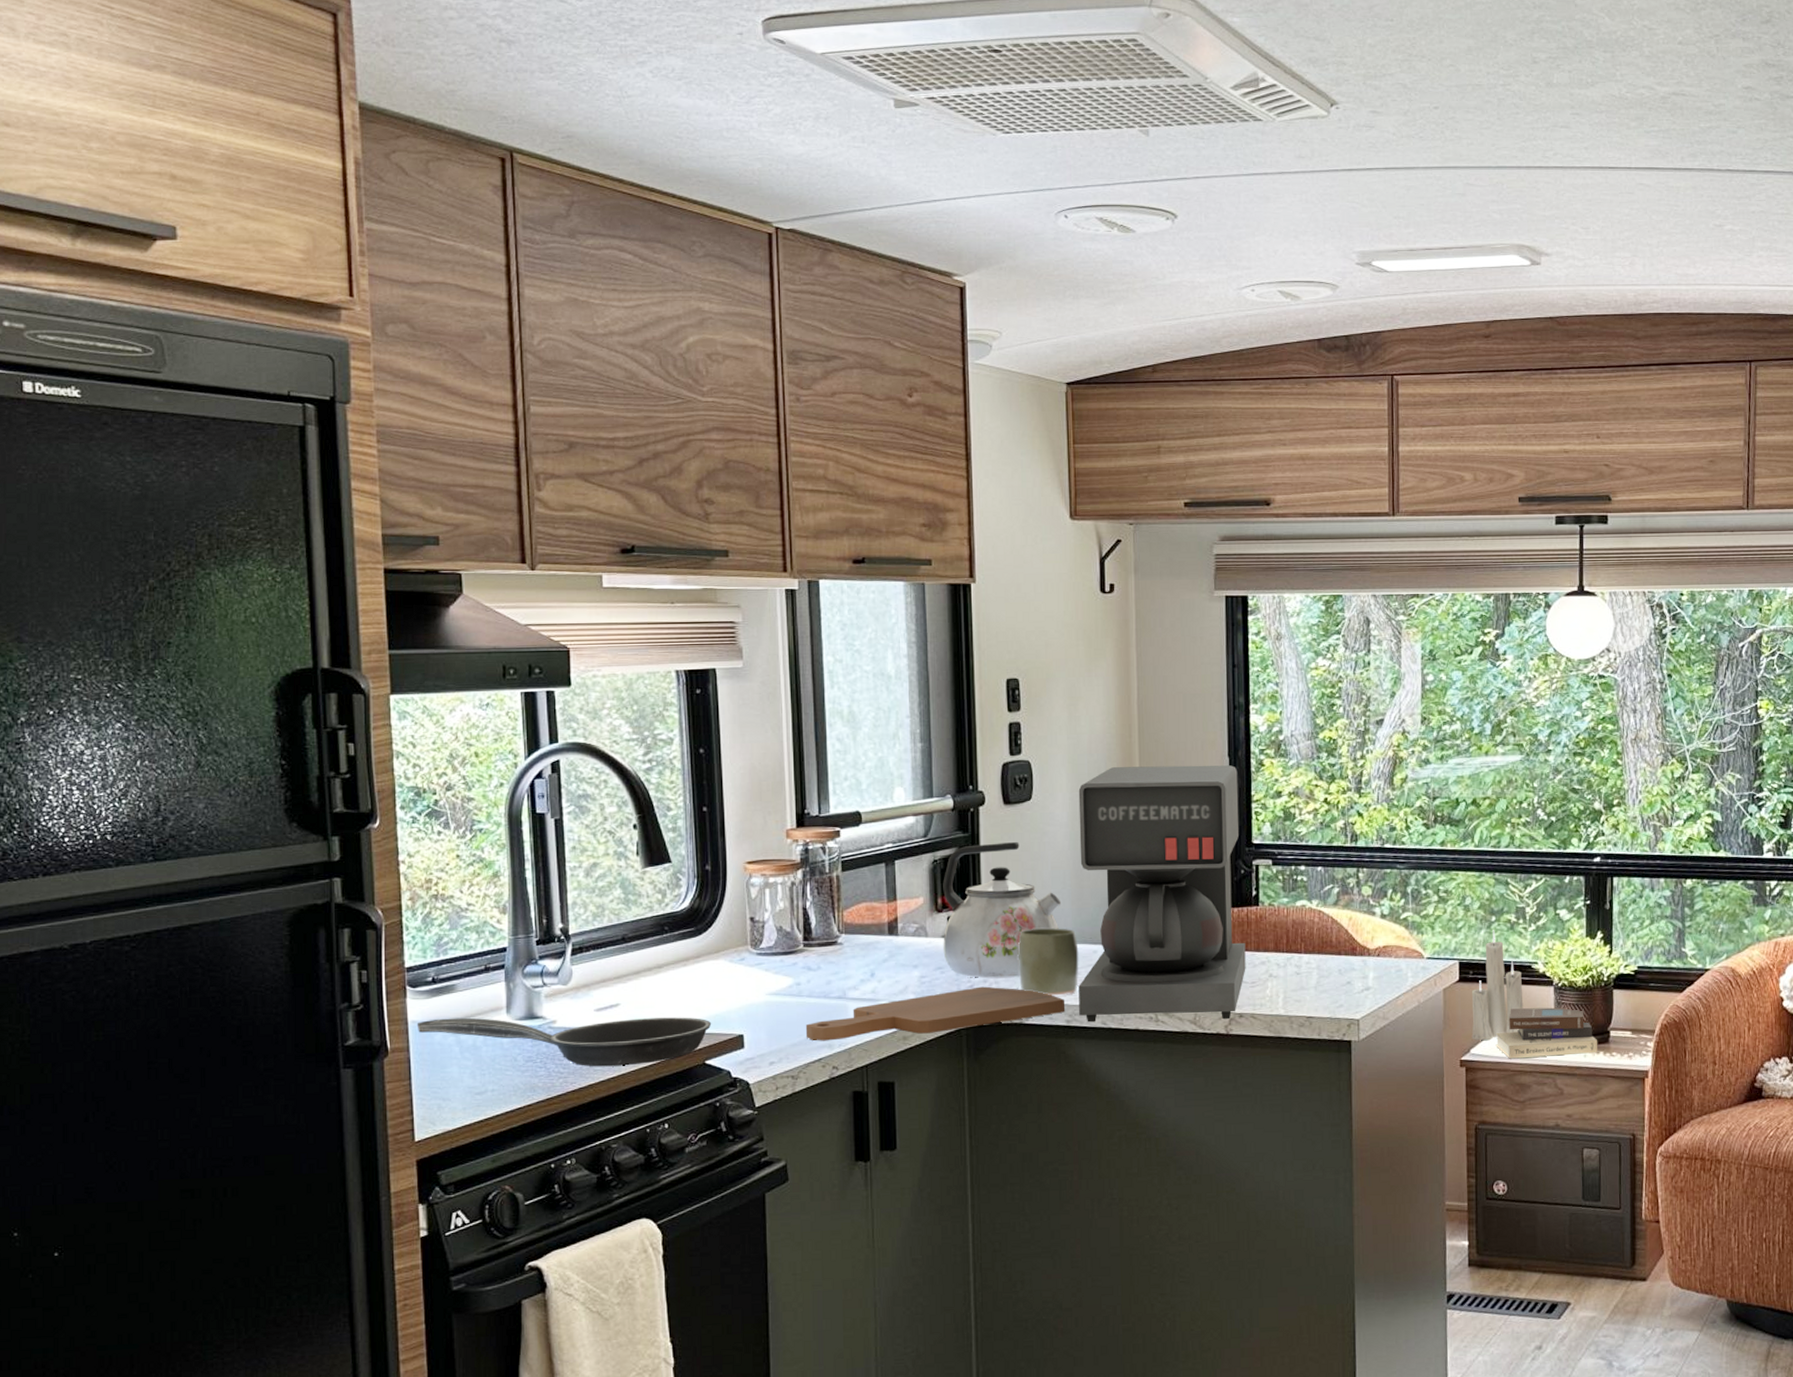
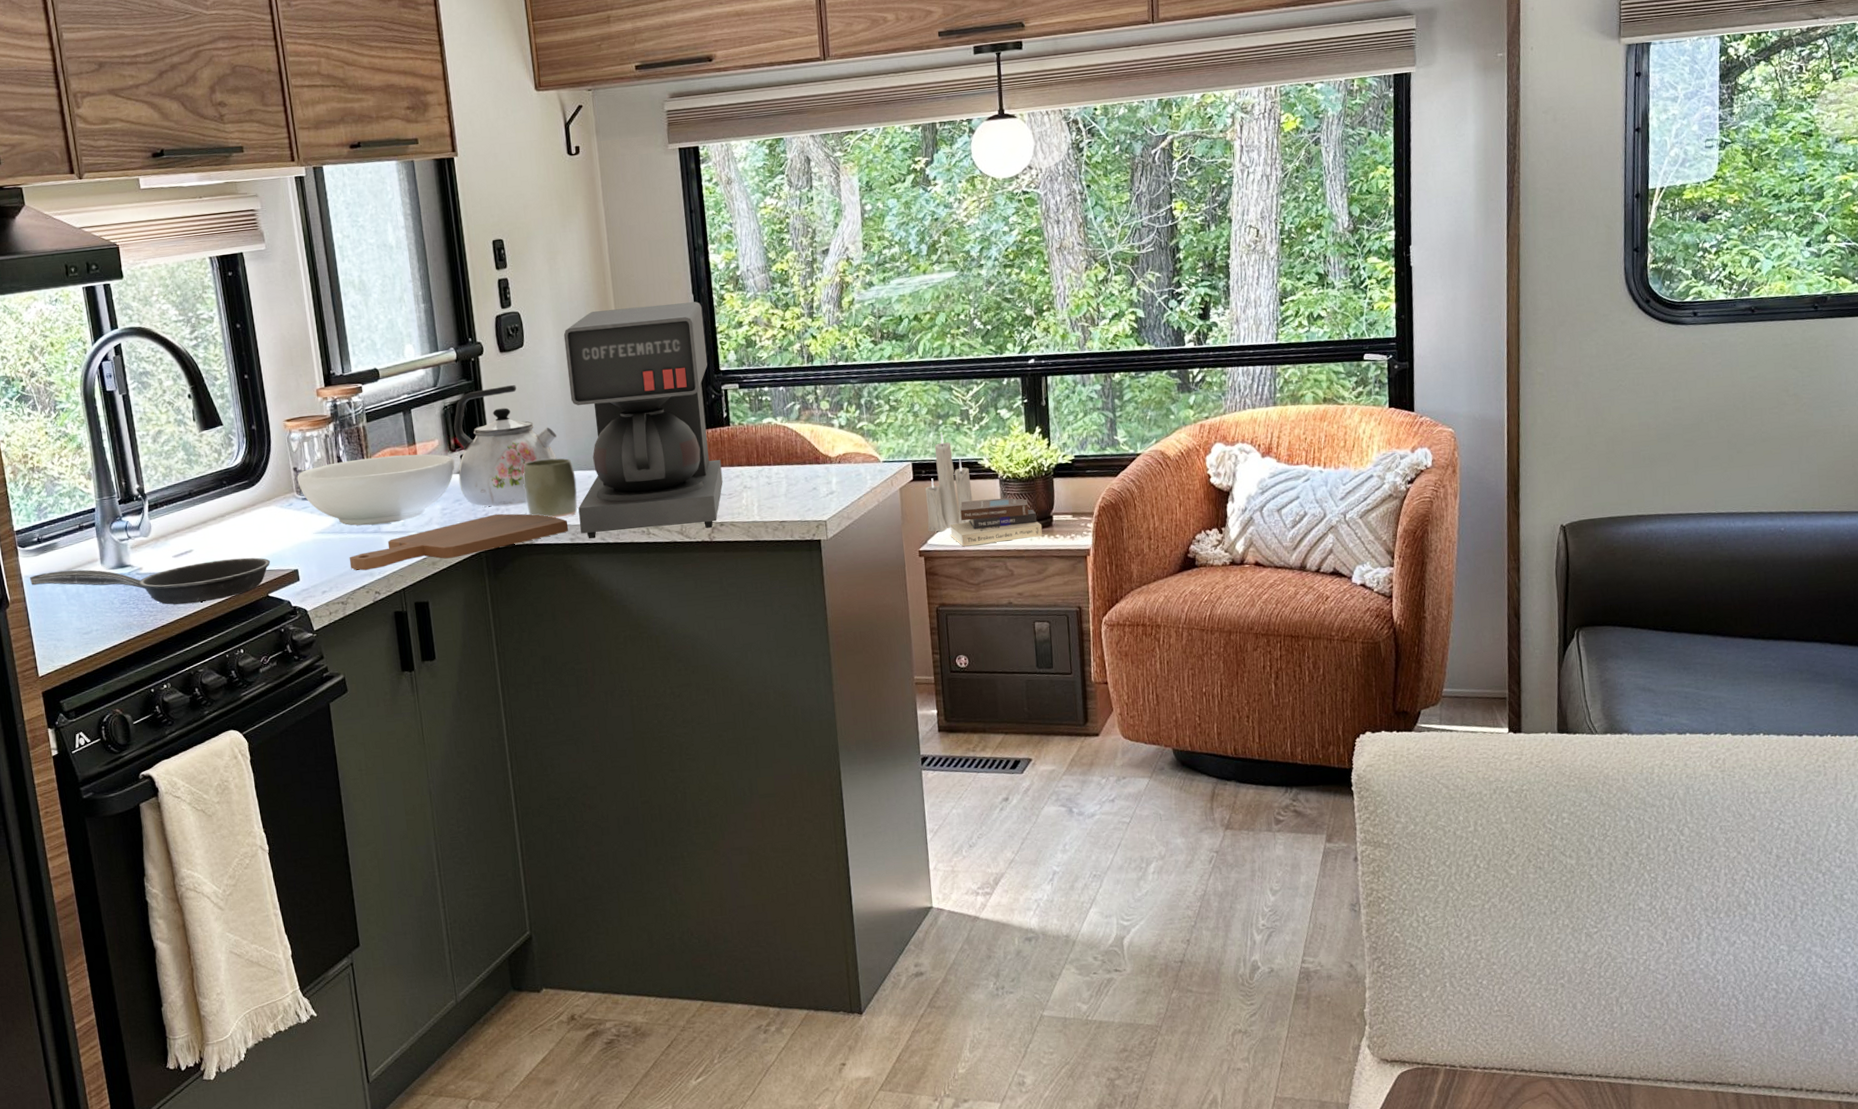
bowl: none [753,911,940,990] -> present [297,454,455,526]

